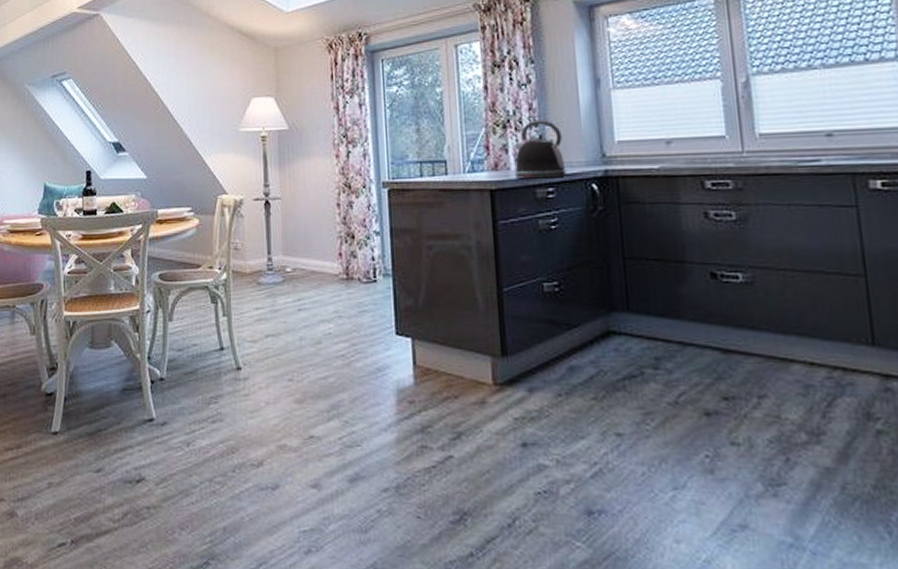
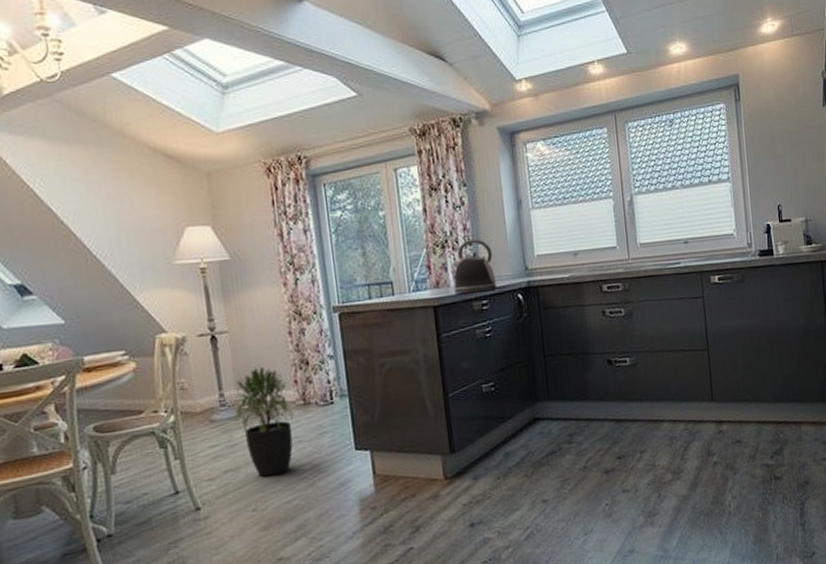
potted plant: none [278,235,337,348] -> present [232,366,295,477]

